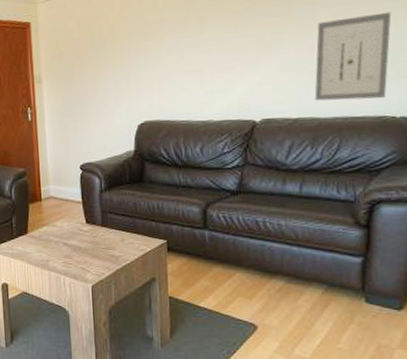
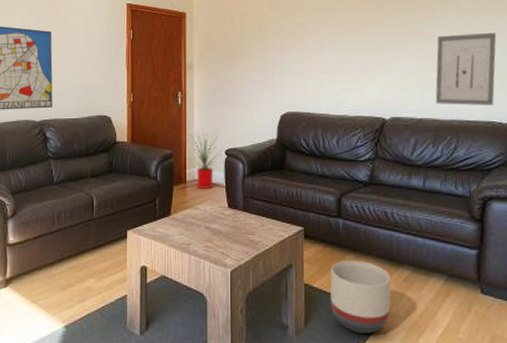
house plant: none [36,144,76,207] -> present [183,128,221,190]
planter: none [196,272,263,344] -> present [330,261,391,333]

